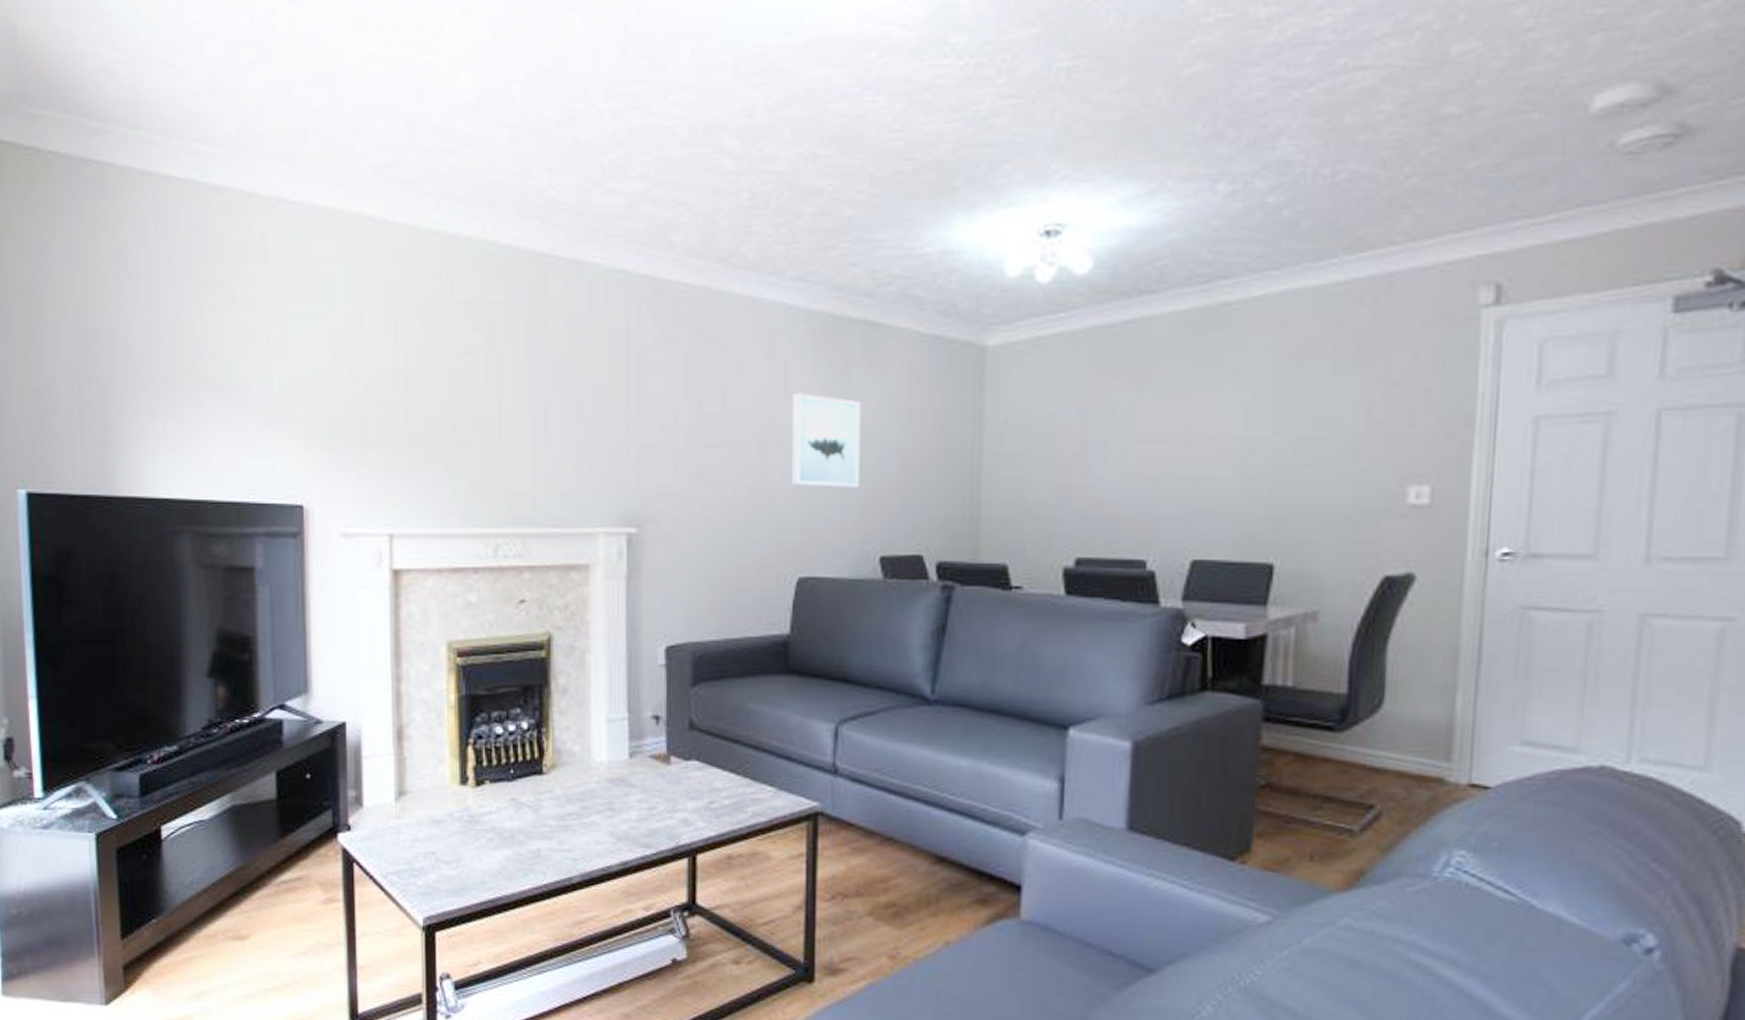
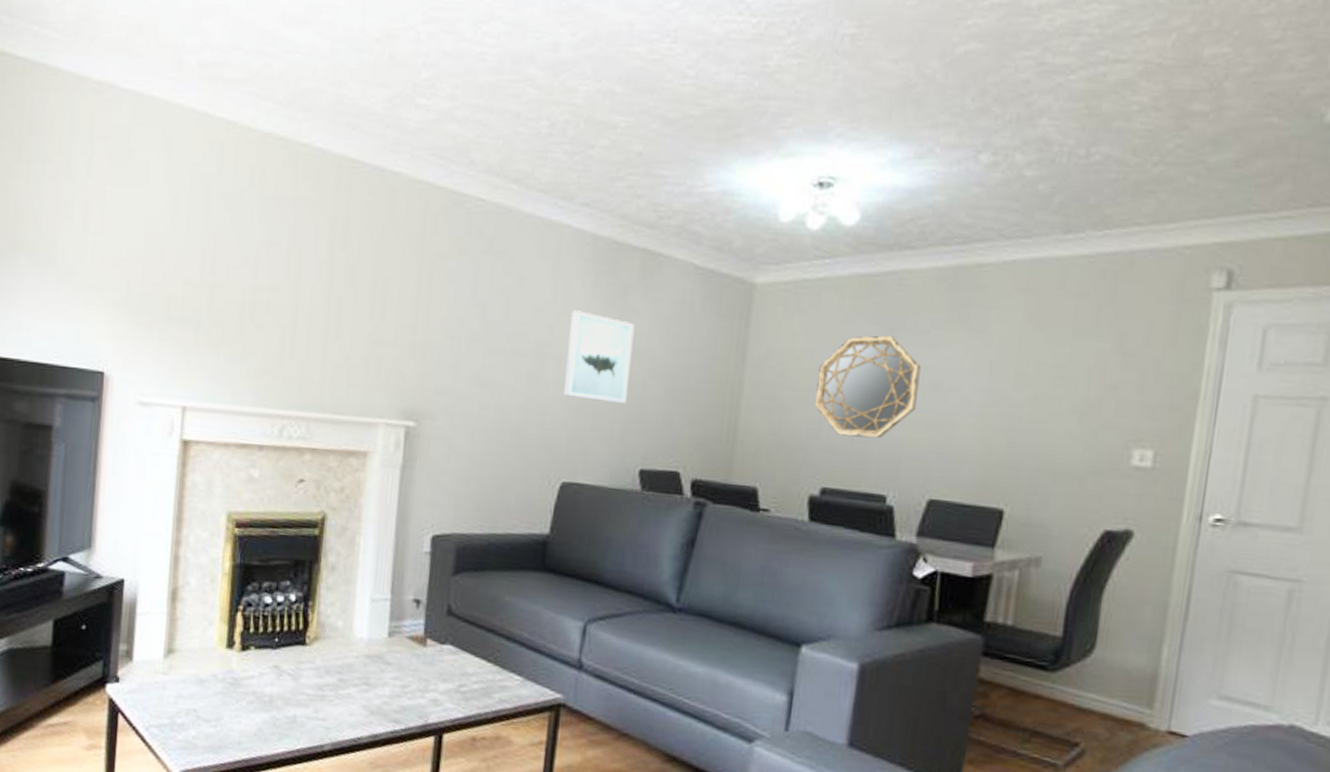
home mirror: none [1061,389,1172,500] -> present [815,335,921,439]

